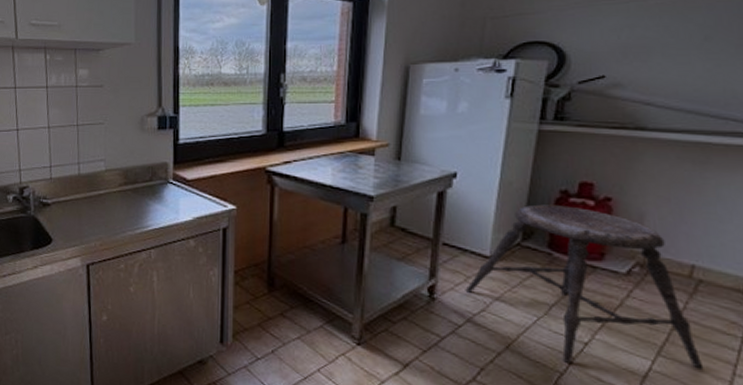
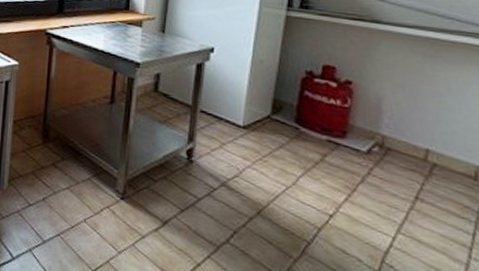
stool: present [465,204,704,370] -> none [220,82,441,250]

